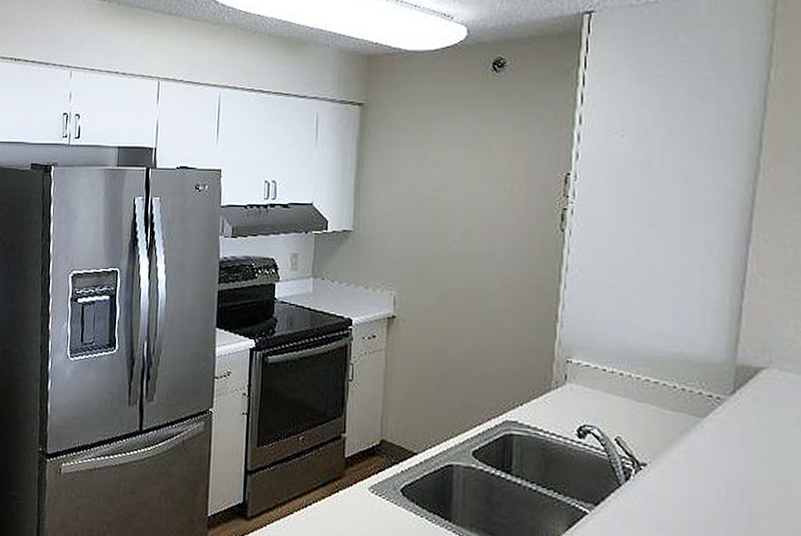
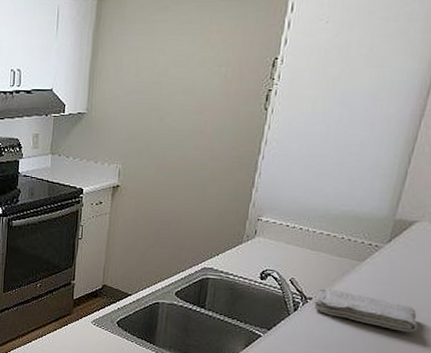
washcloth: none [651,450,789,513] -> present [314,287,419,332]

